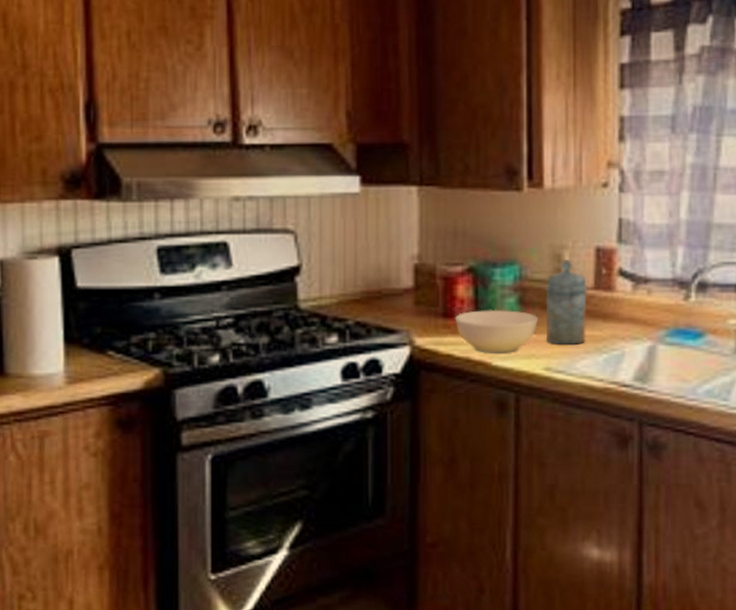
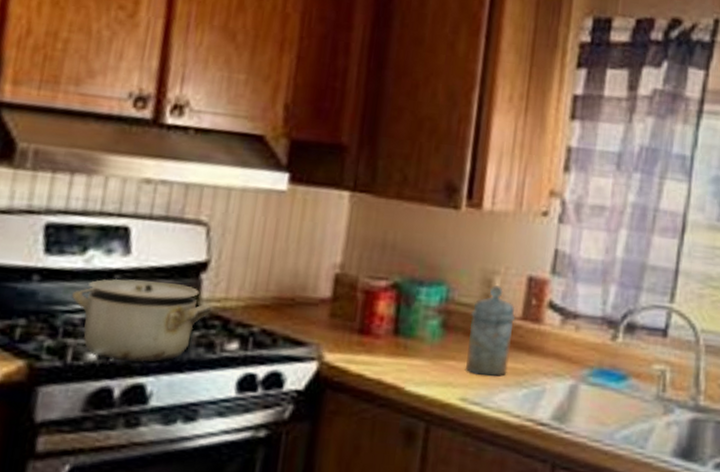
saucepan: none [190,289,310,362] -> present [72,279,212,363]
bowl: present [454,309,539,353] -> none [370,330,461,379]

